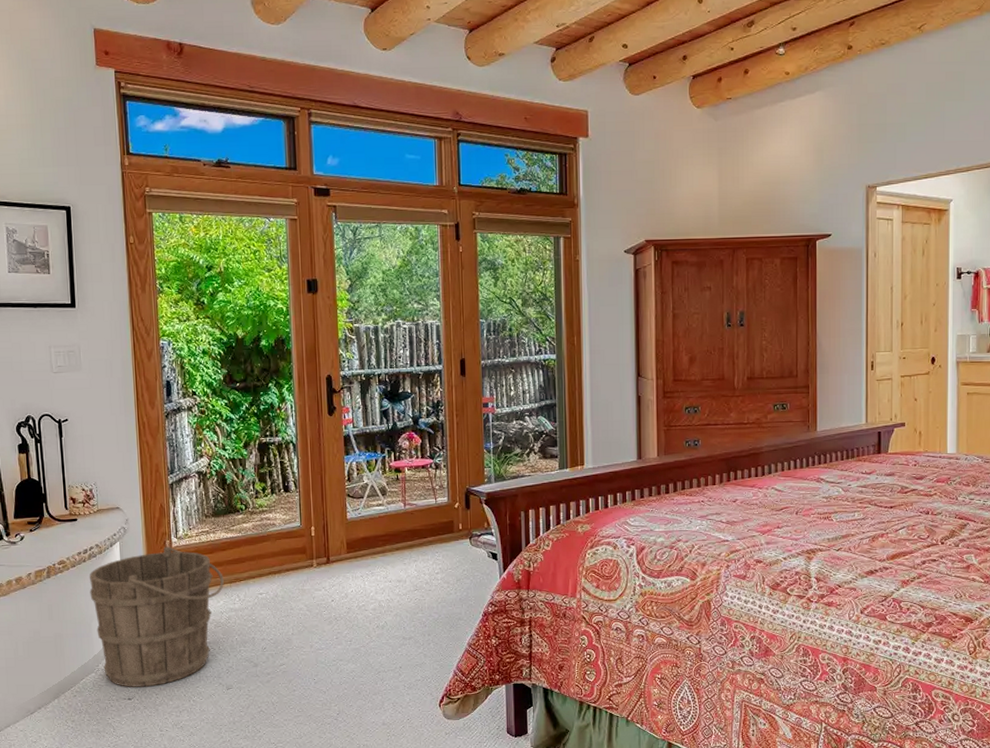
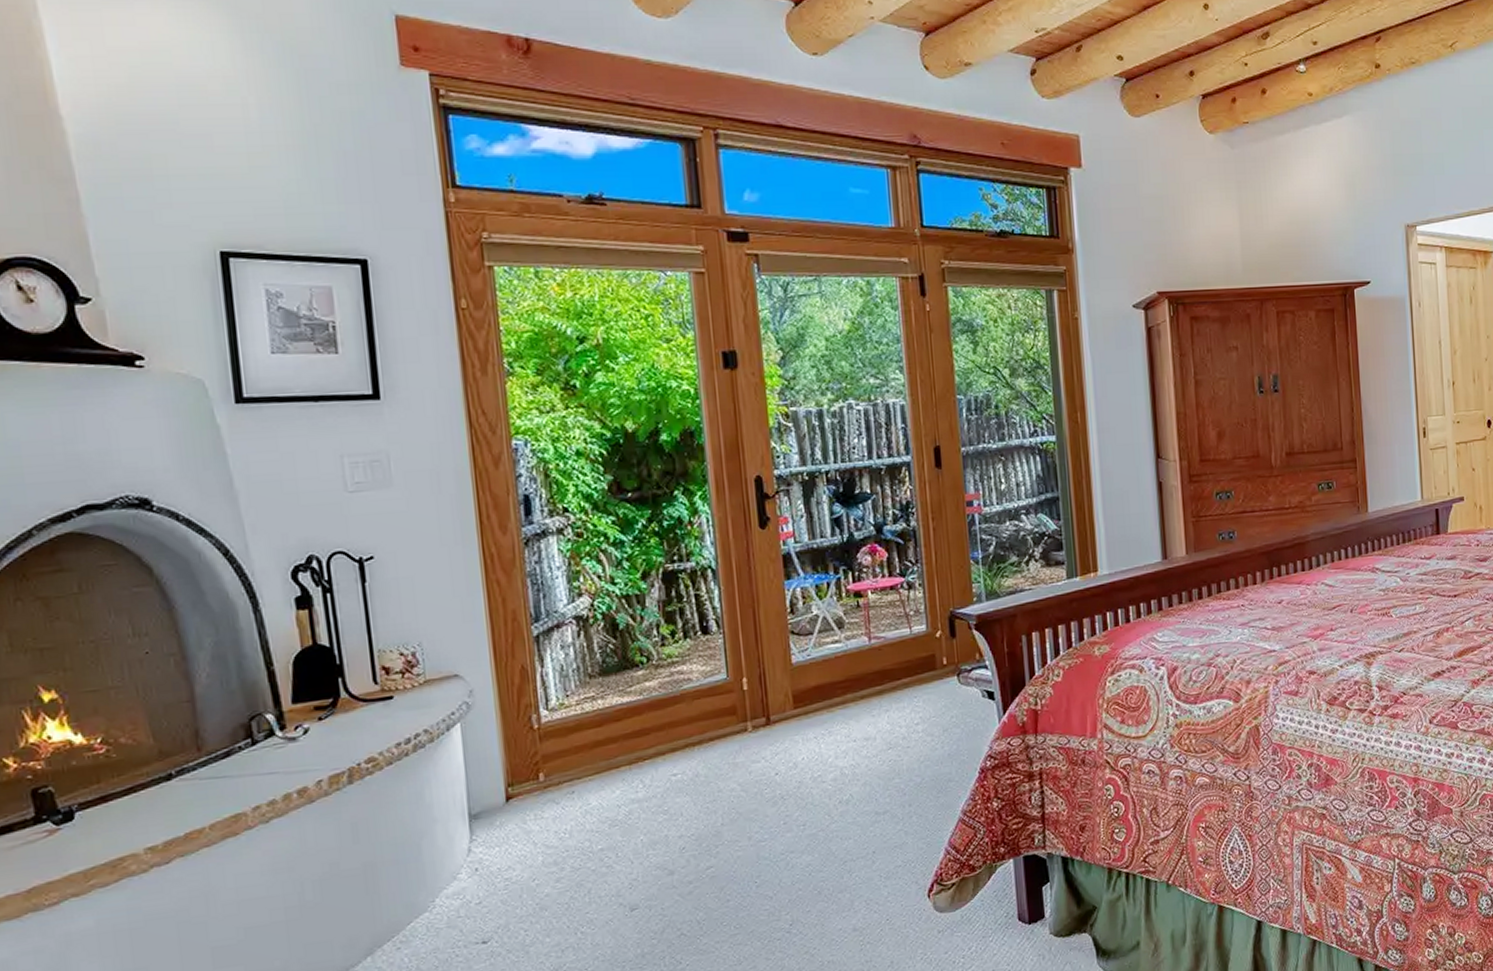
bucket: present [89,546,224,687] -> none [414,722,620,926]

